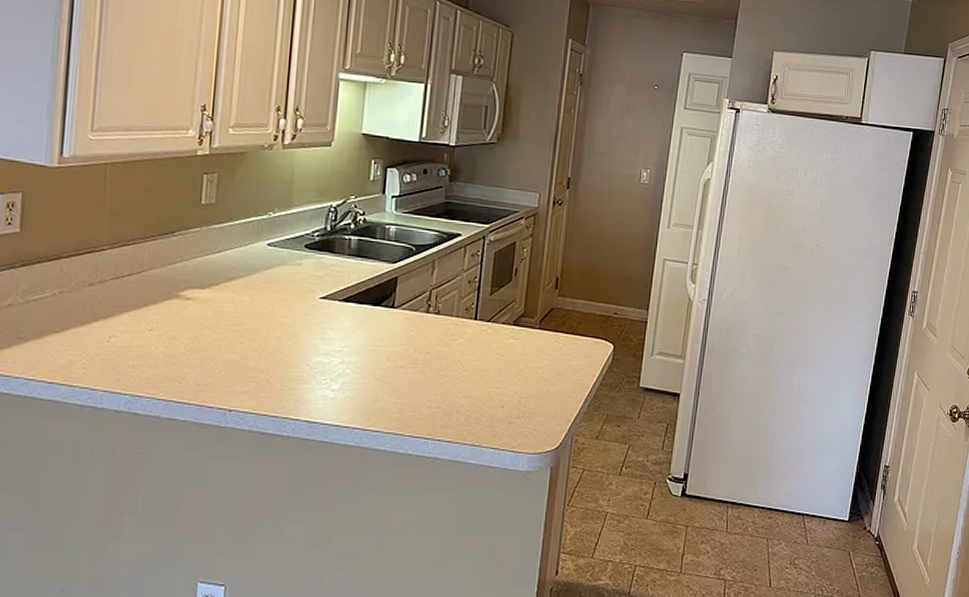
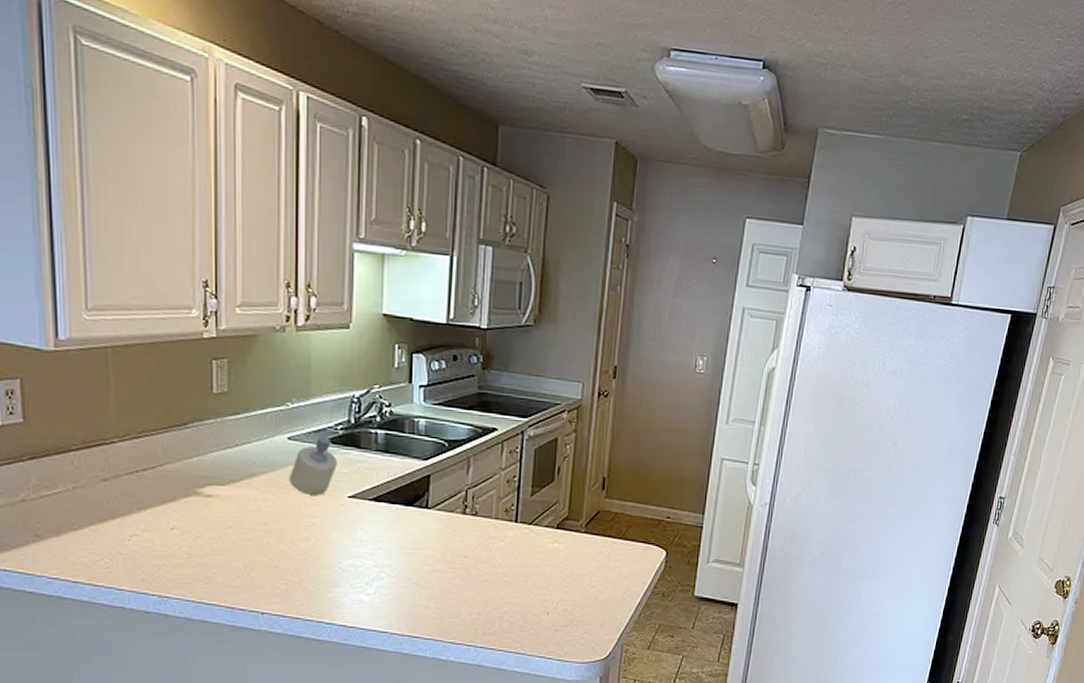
soap dispenser: none [266,242,312,297] -> present [289,436,337,495]

